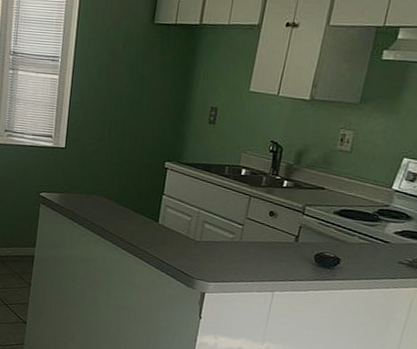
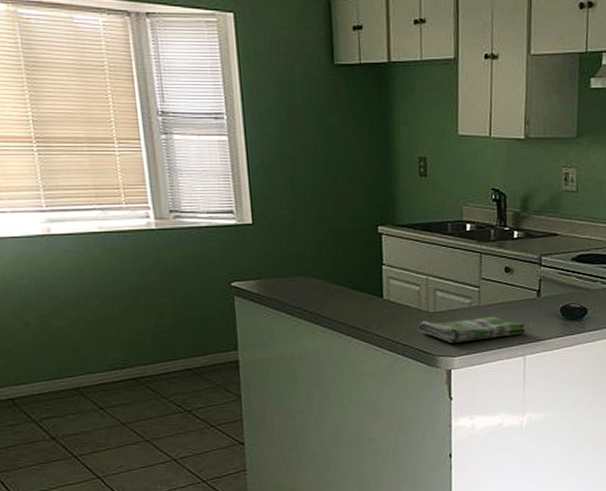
dish towel: none [182,247,279,273] -> present [417,316,526,343]

